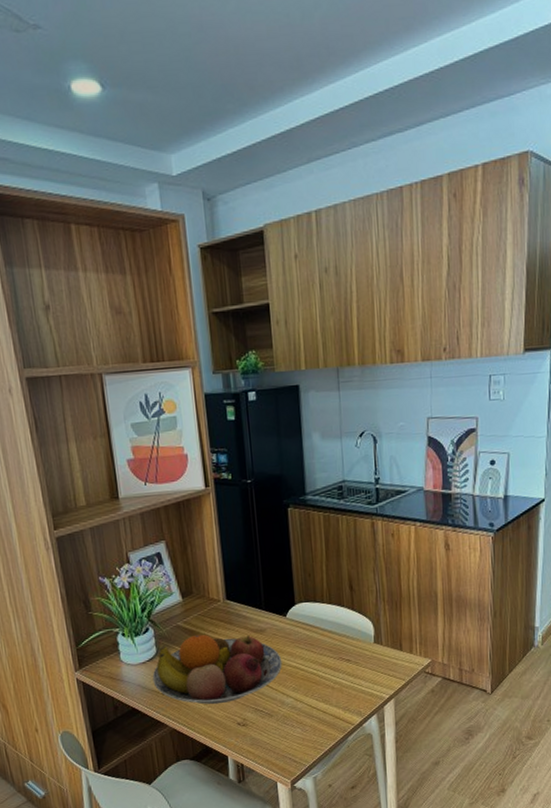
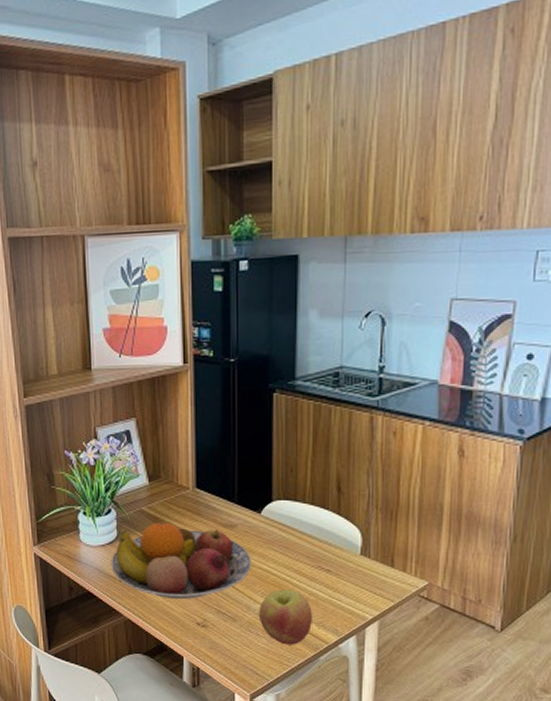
apple: none [291,681,339,732] -> present [258,589,312,645]

